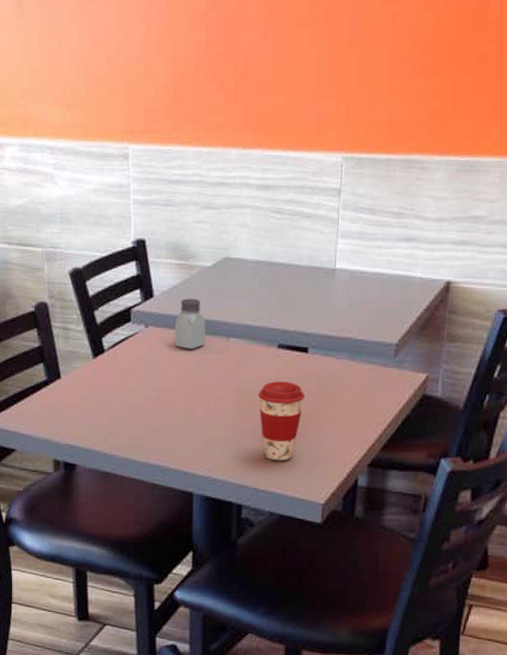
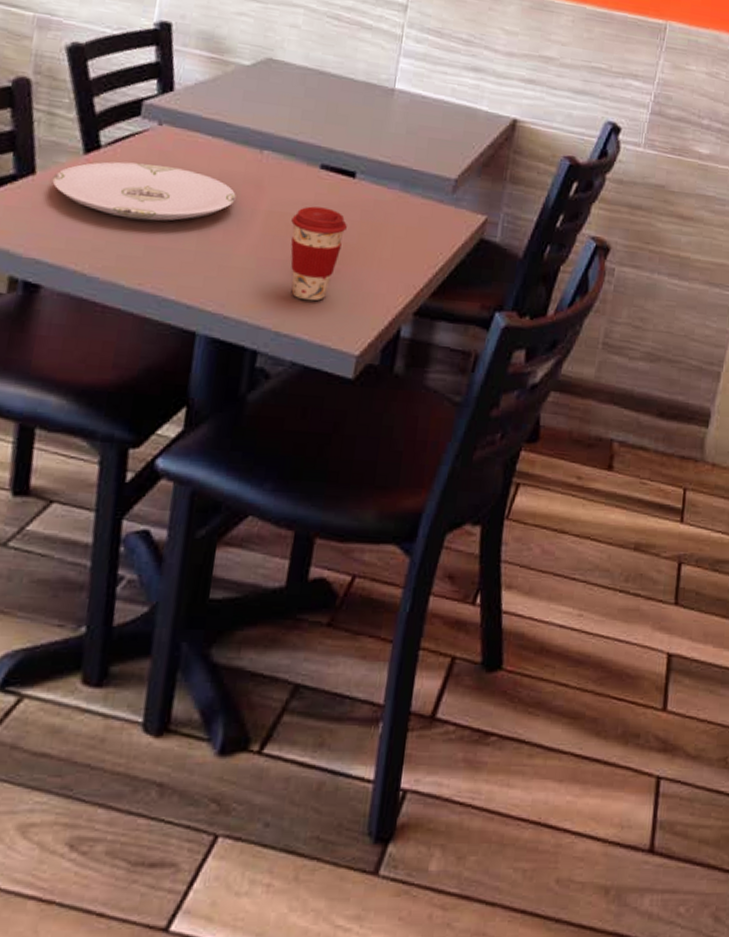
plate: none [73,360,212,407] -> present [52,161,236,221]
saltshaker: present [174,298,206,349] -> none [194,97,237,158]

